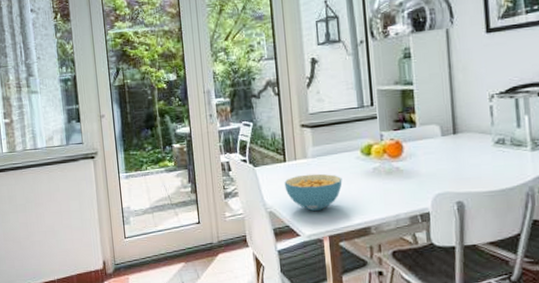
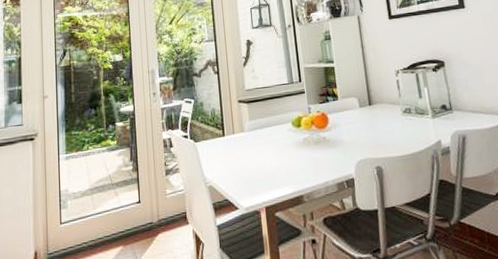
cereal bowl: present [284,173,343,211] -> none [223,146,277,183]

